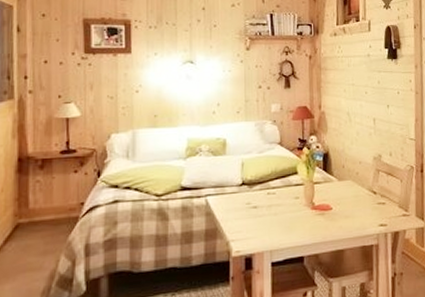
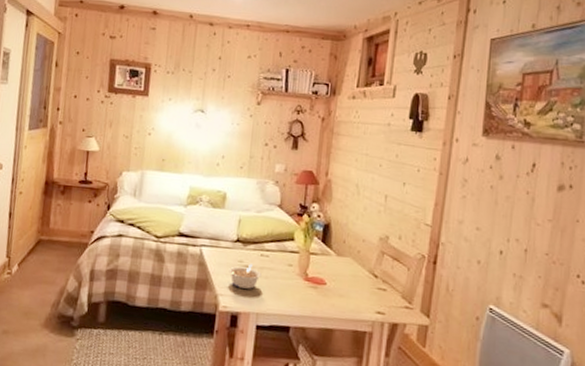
legume: none [237,204,270,230] -> present [228,264,262,289]

